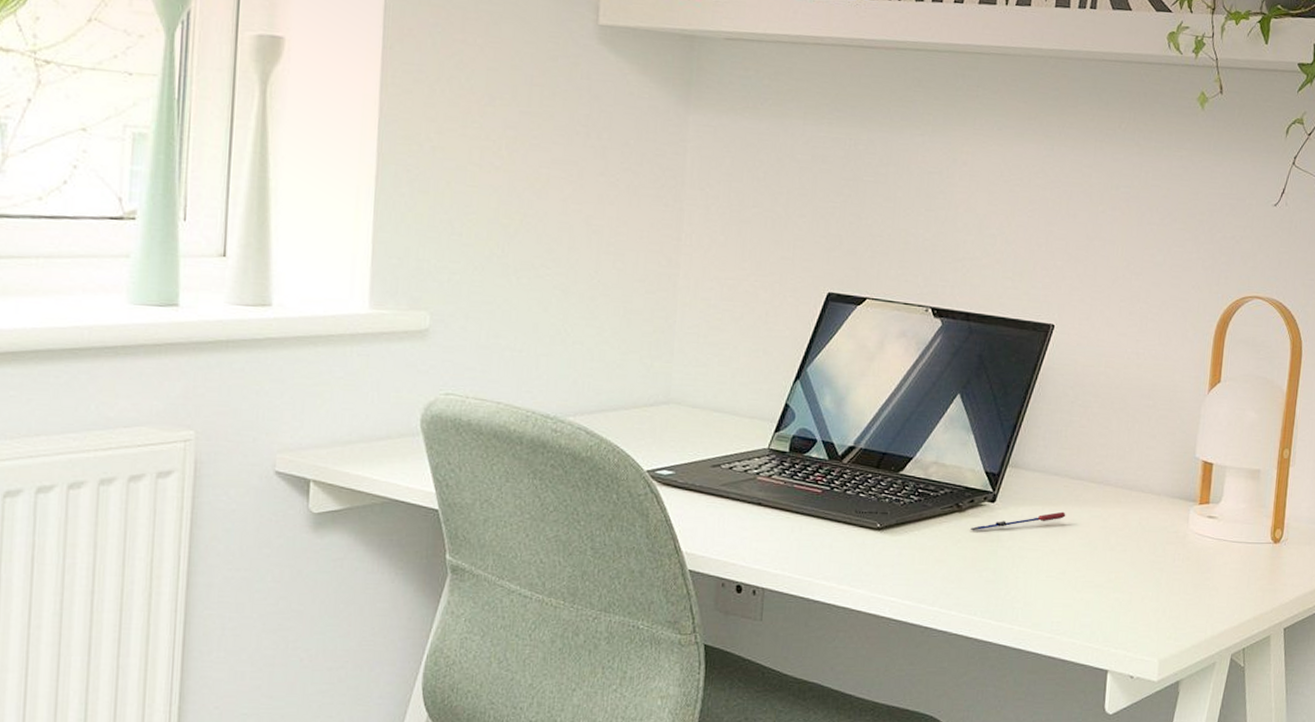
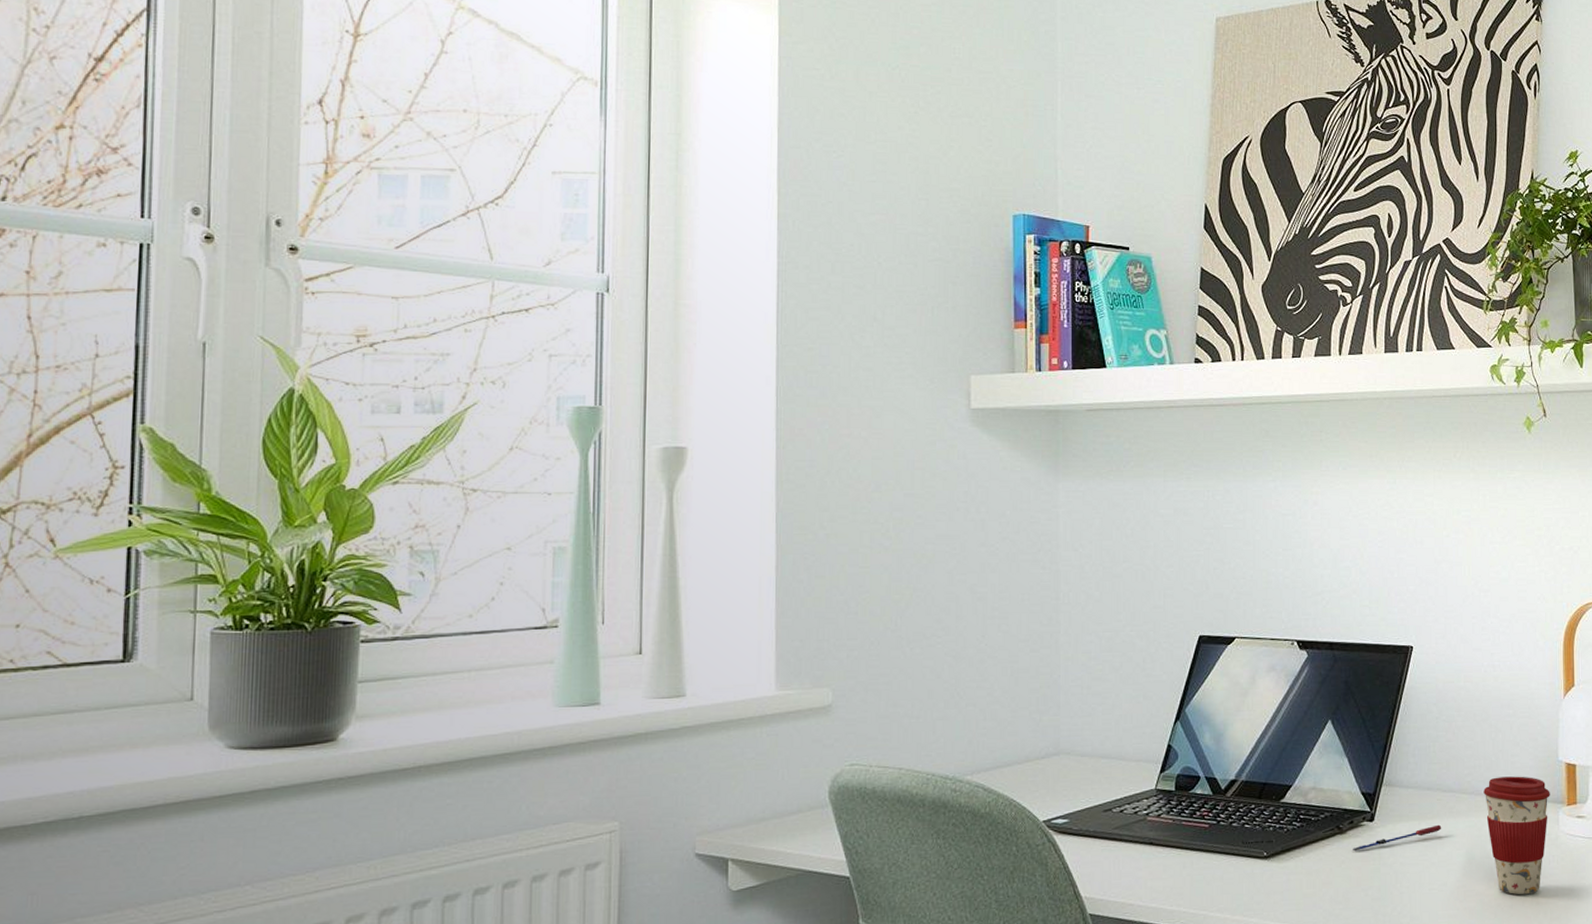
coffee cup: none [1113,468,1183,590] -> present [1483,776,1550,895]

